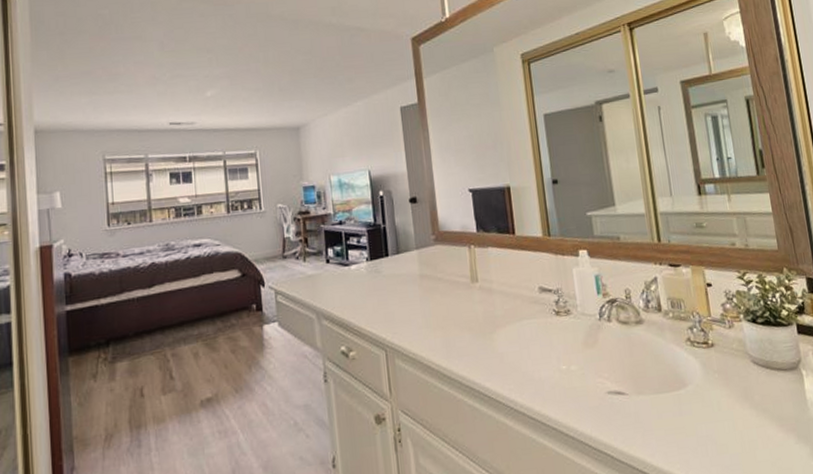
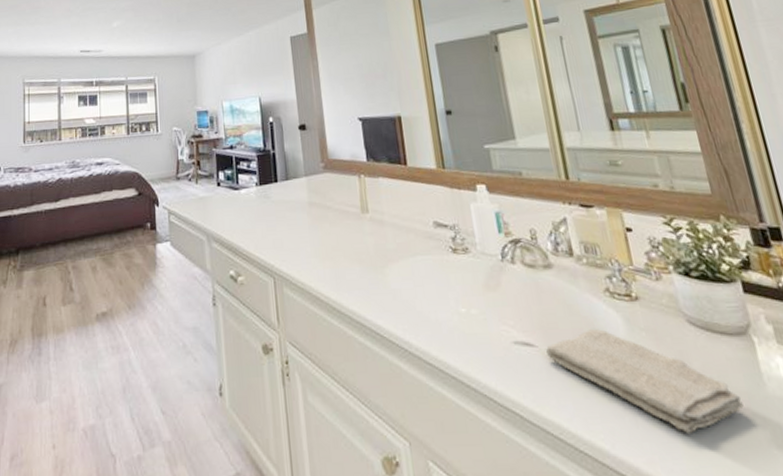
washcloth: none [635,374,791,456] -> present [546,329,743,433]

